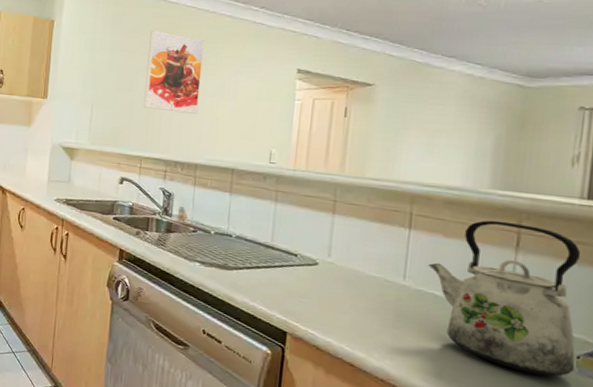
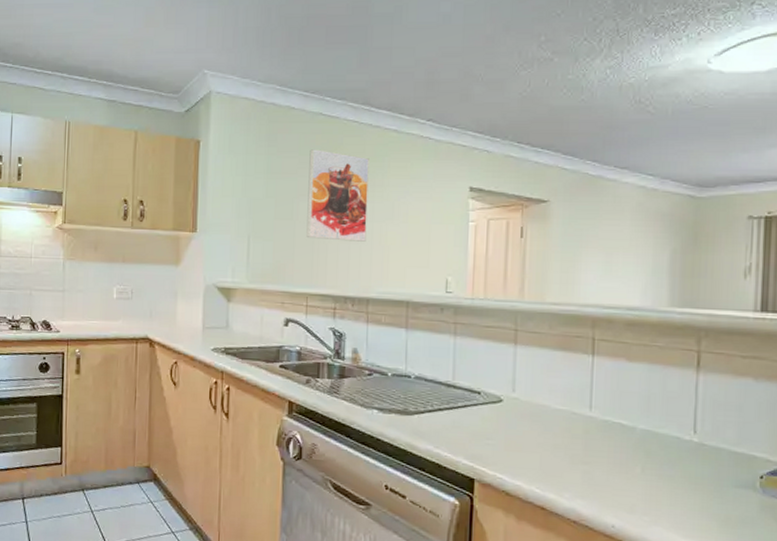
kettle: present [428,220,581,377] -> none [613,340,759,500]

